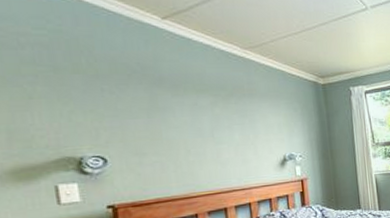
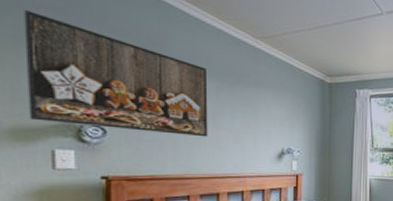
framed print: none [10,50,208,159] -> present [24,10,208,137]

